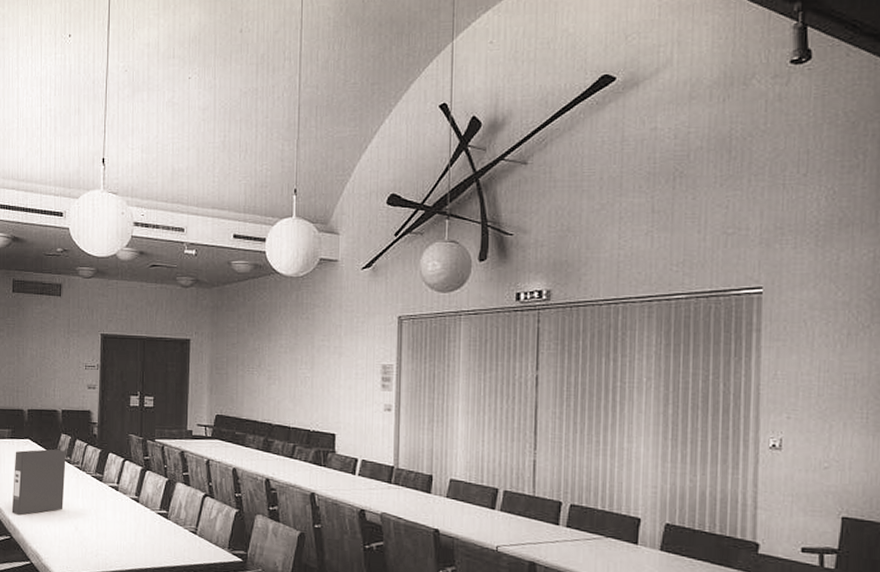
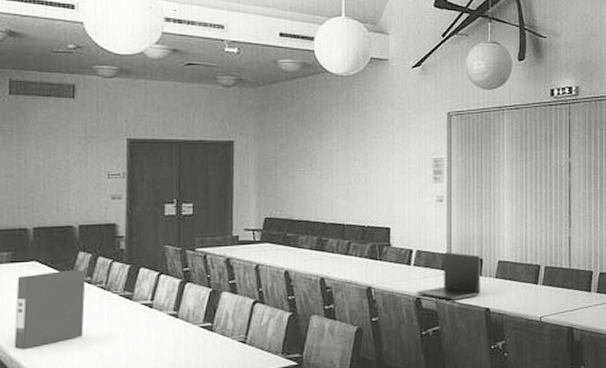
laptop computer: none [360,464,430,517] -> present [416,252,480,300]

